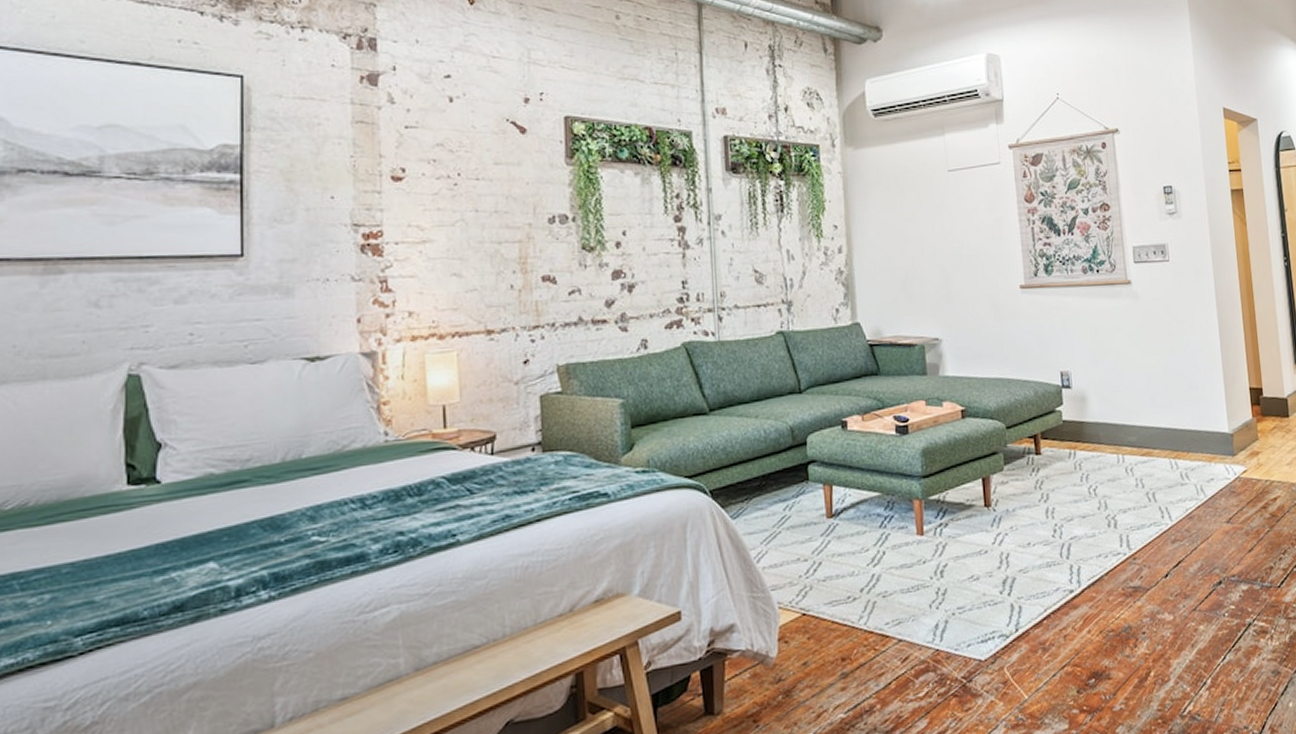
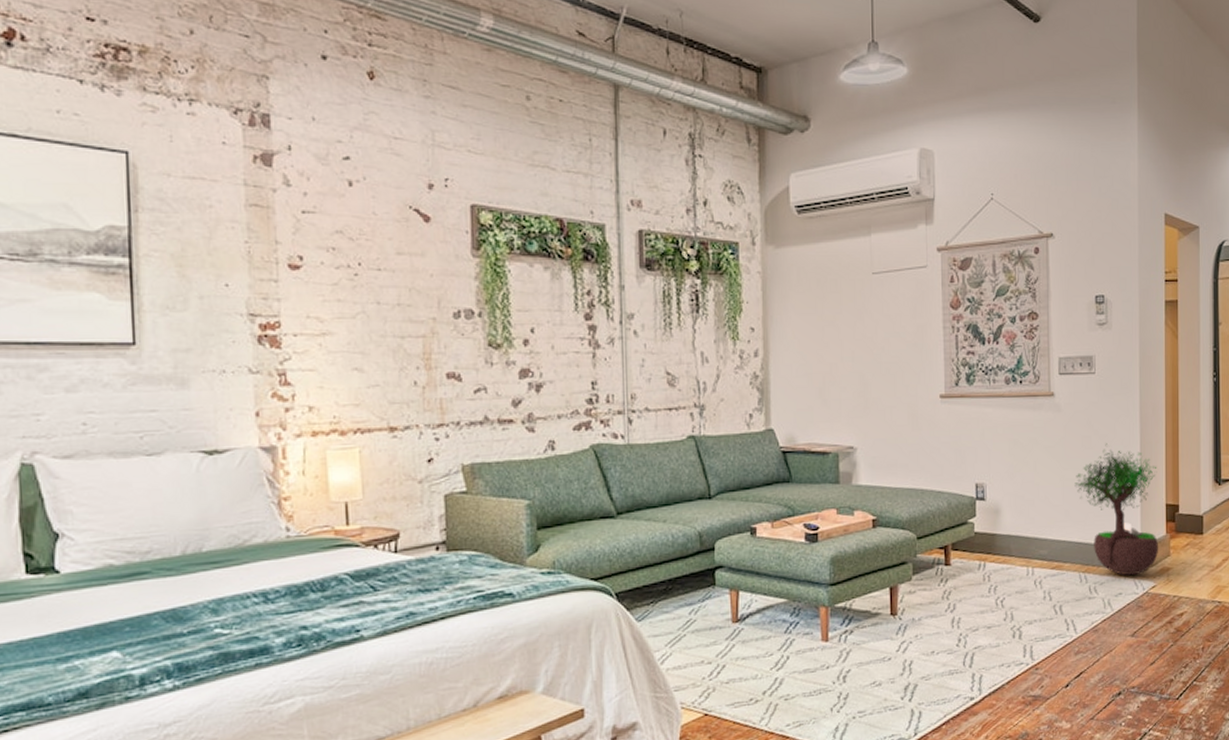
potted tree: none [1158,329,1247,461] -> present [1074,443,1159,576]

